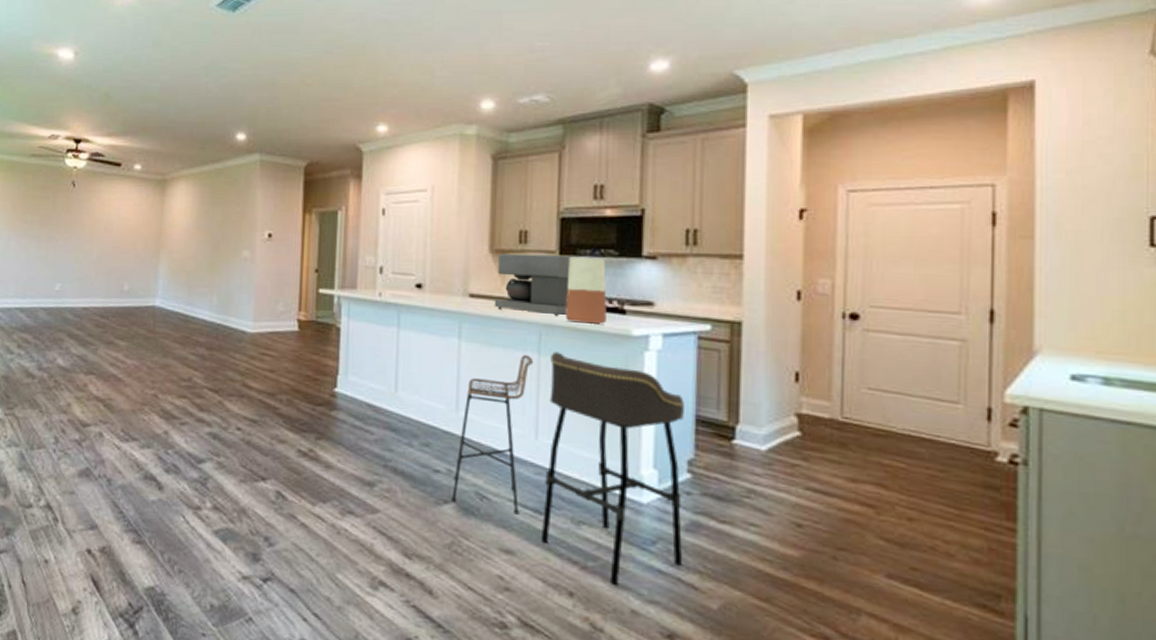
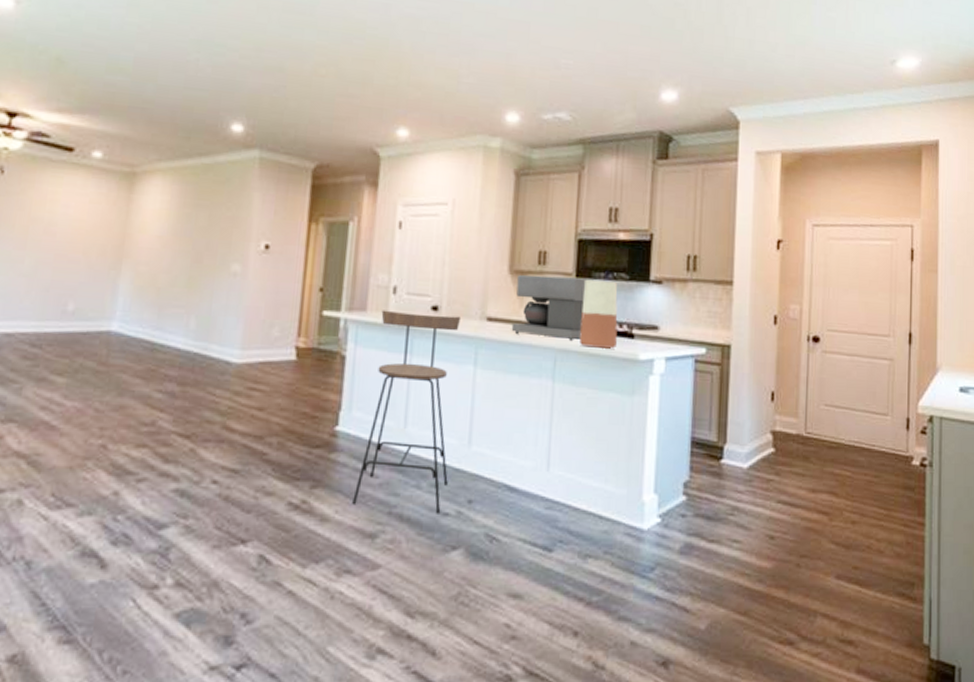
bar stool: none [352,288,445,471] -> present [352,310,462,514]
bar stool: present [451,355,534,515] -> none [460,382,548,554]
bar stool: present [542,351,684,585] -> none [549,378,682,617]

